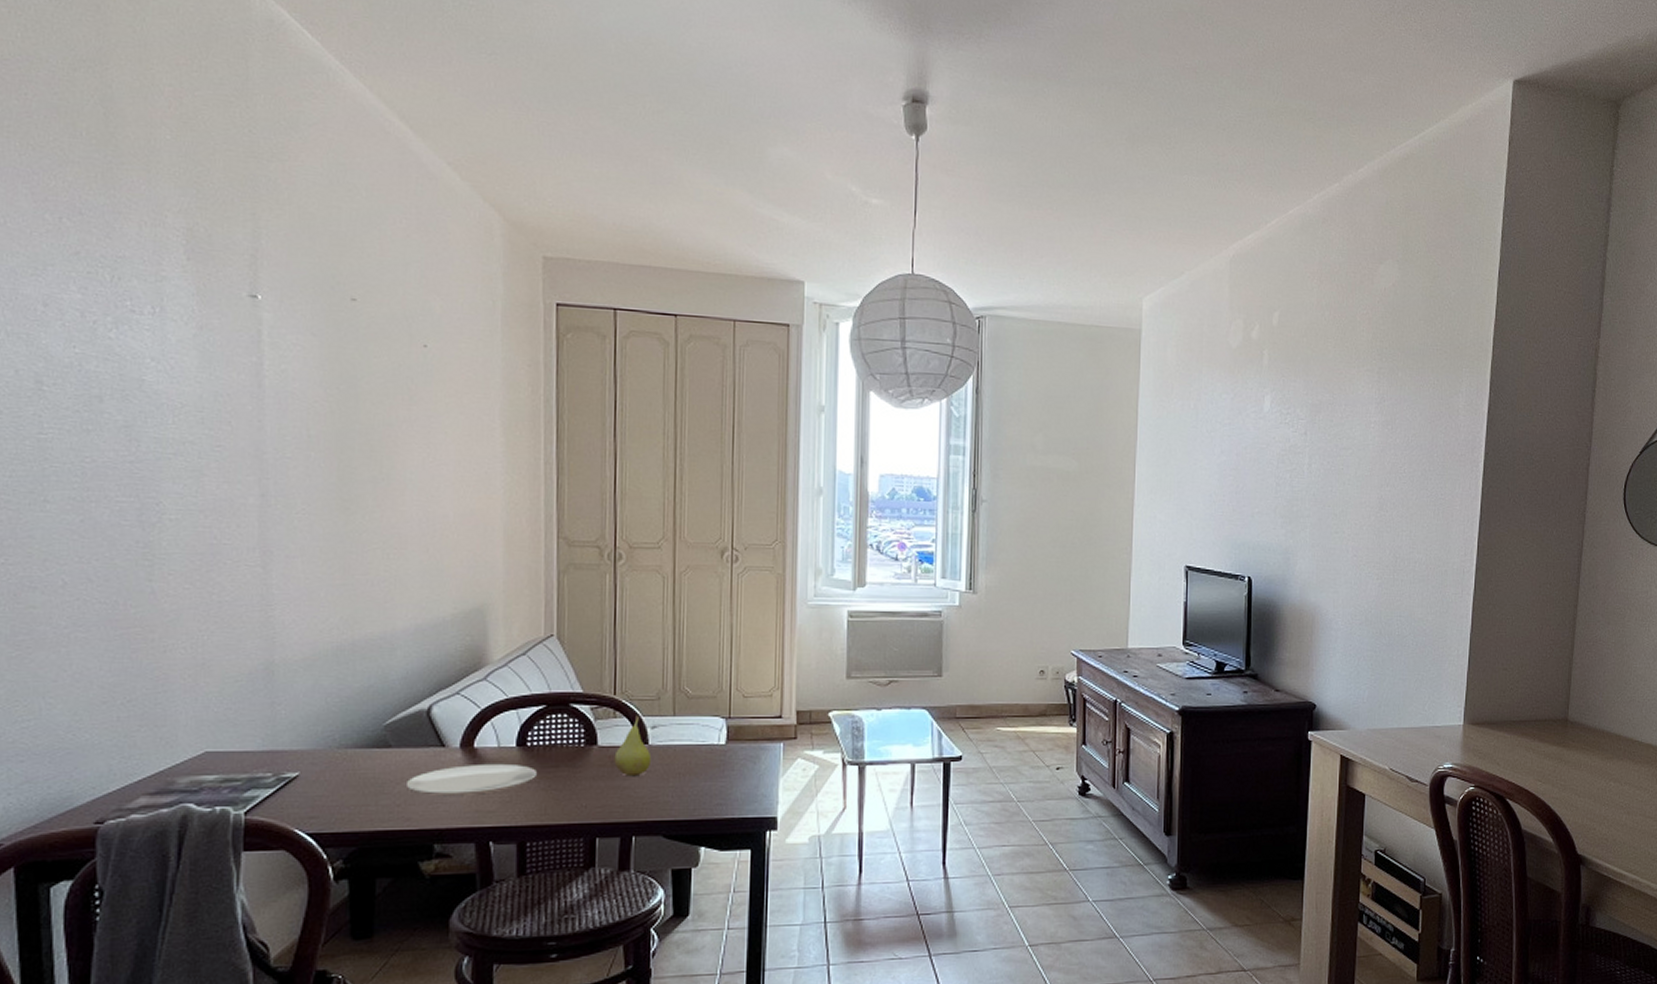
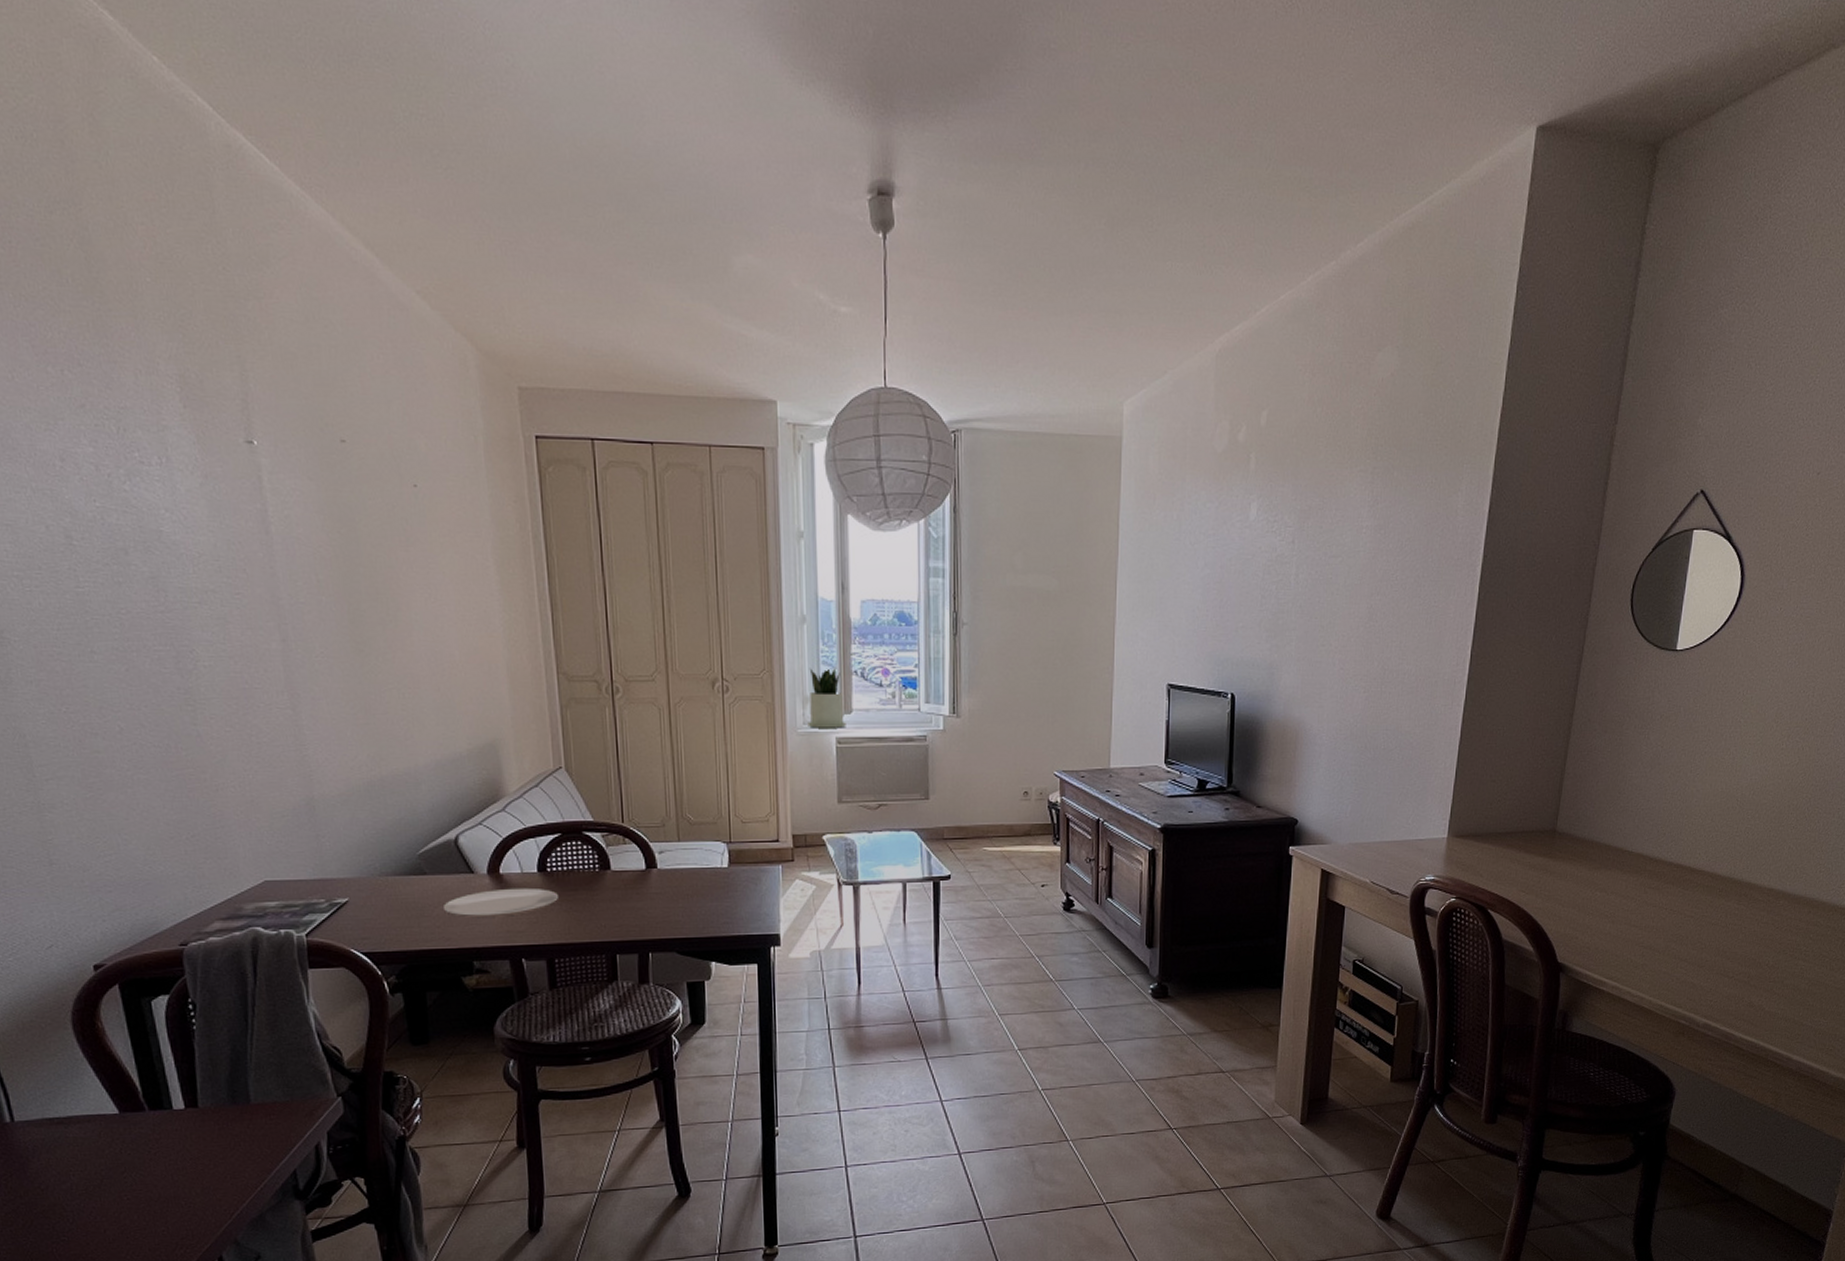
fruit: present [614,715,652,777] -> none [627,841,662,899]
planter: none [819,540,860,602] -> present [808,668,848,728]

